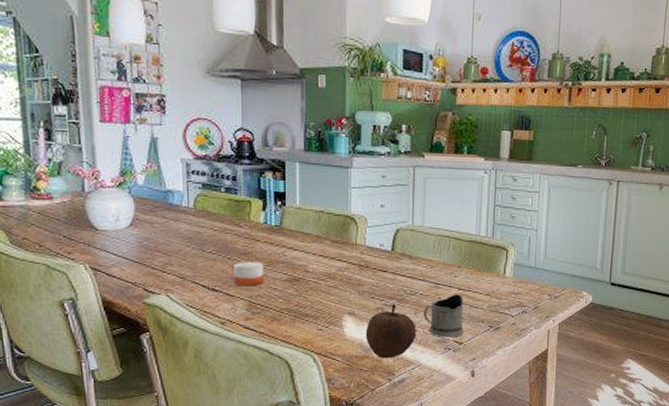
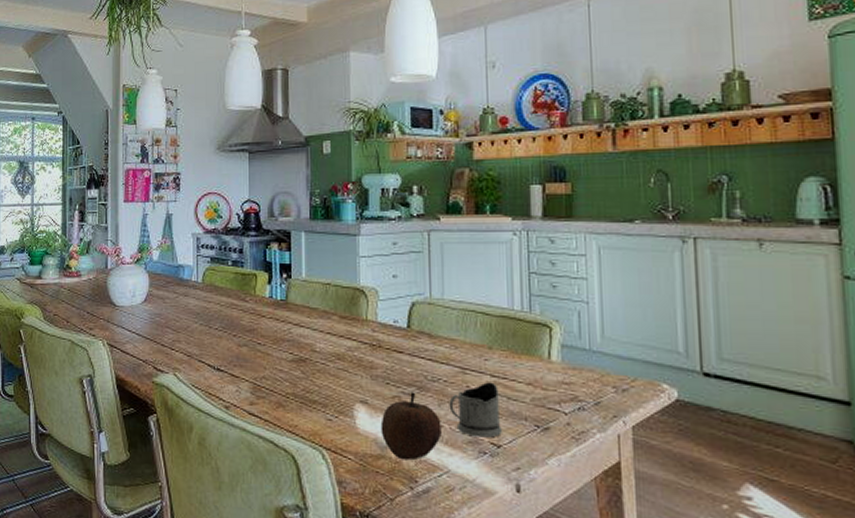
candle: present [234,262,264,286] -> none [239,339,269,367]

